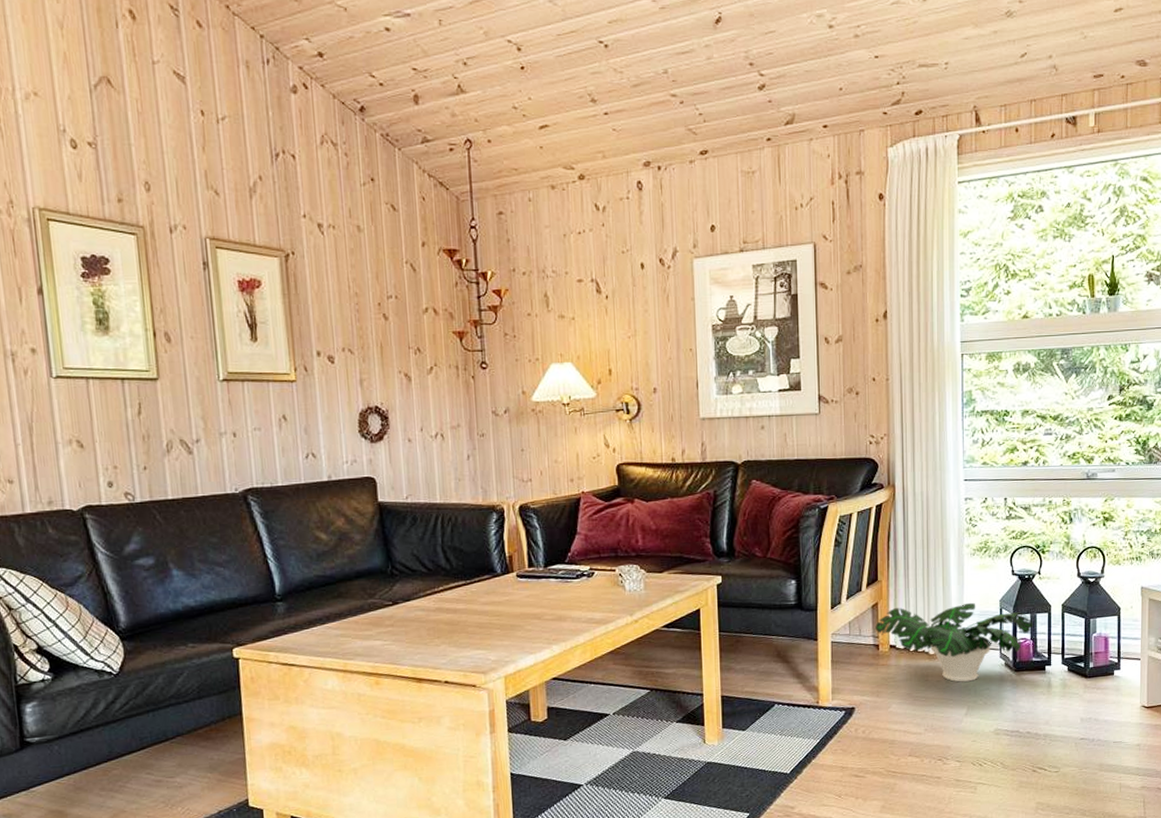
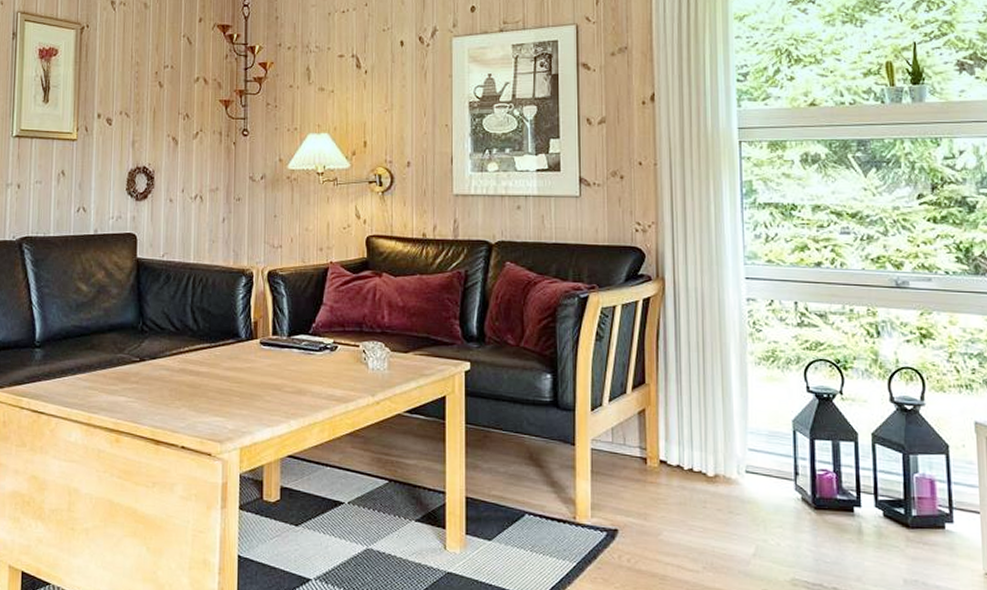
potted plant: present [875,602,1033,682] -> none [642,417,836,515]

